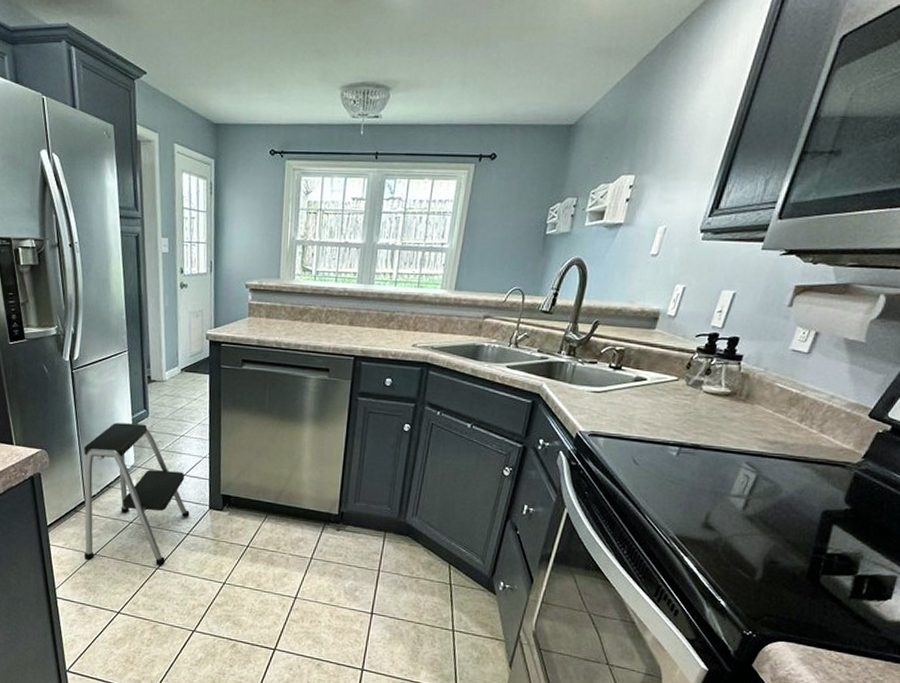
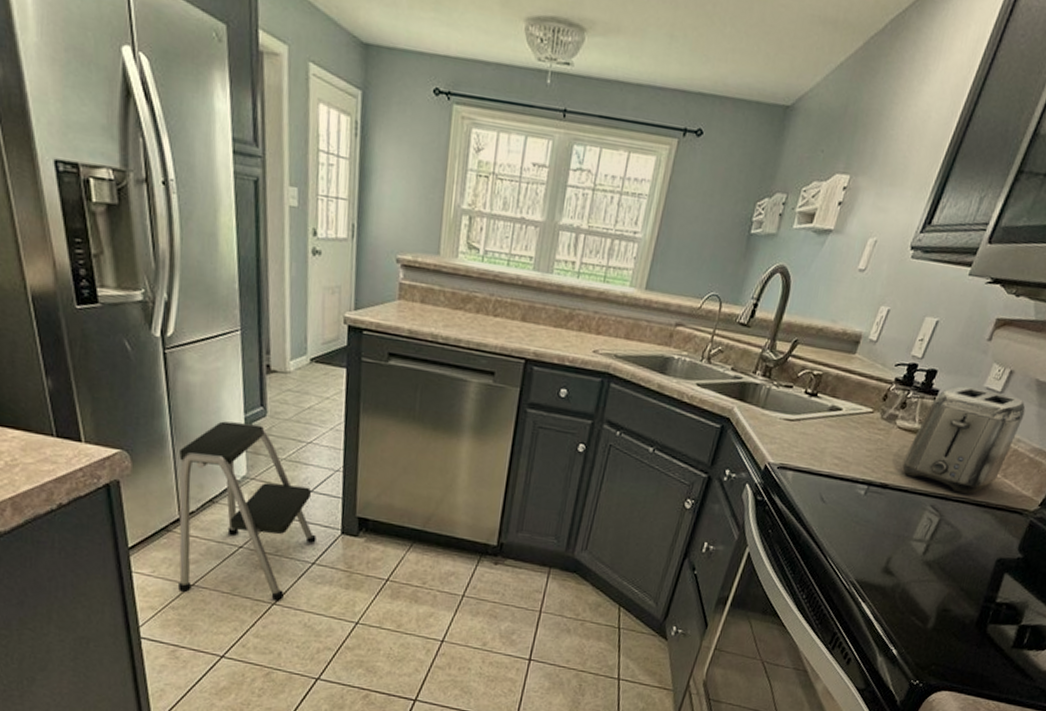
toaster: none [712,350,836,451] -> present [902,386,1026,495]

